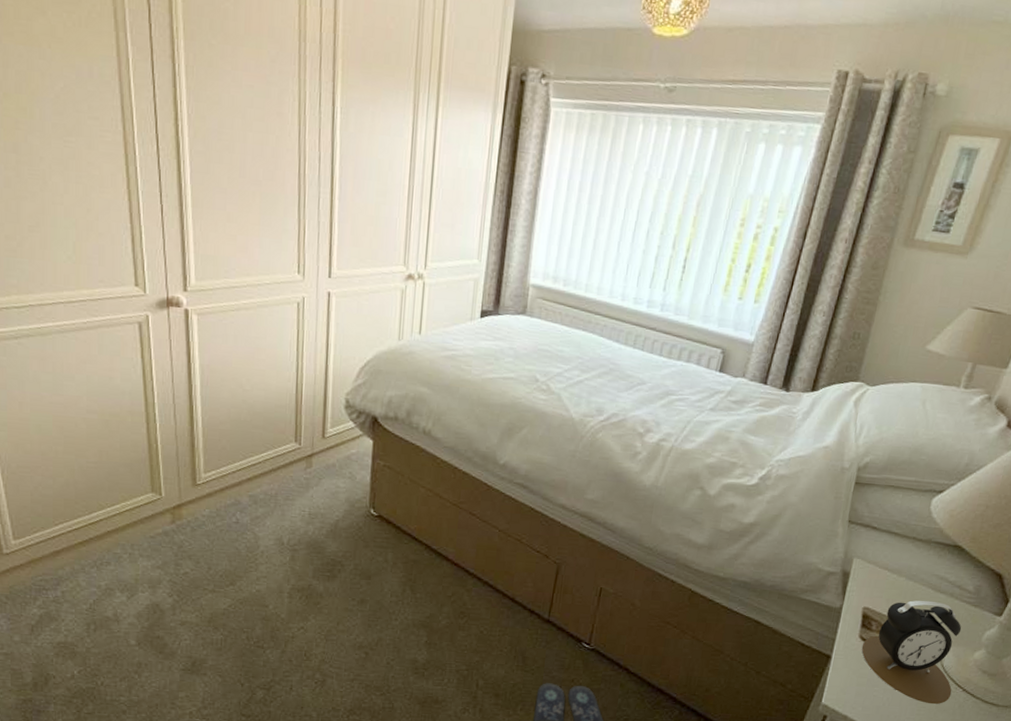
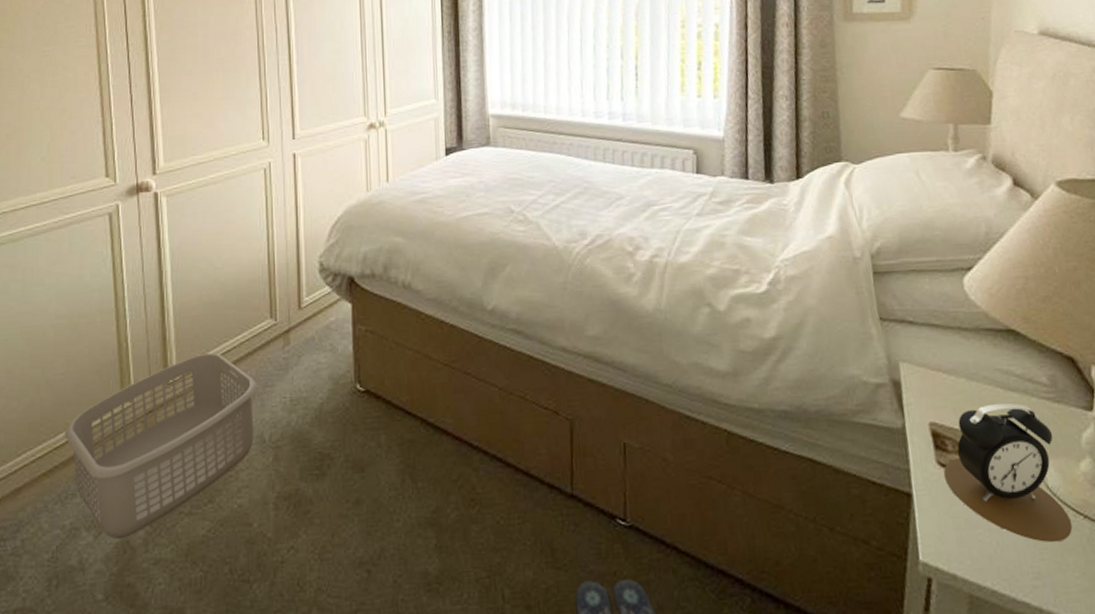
clothes hamper: none [98,463,279,603] -> present [64,352,257,540]

